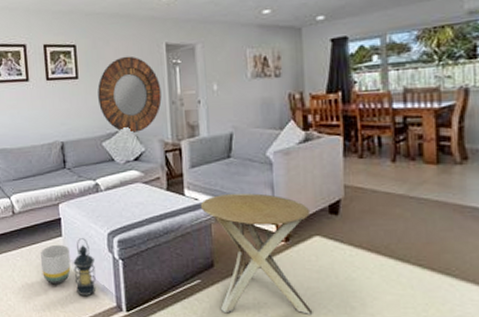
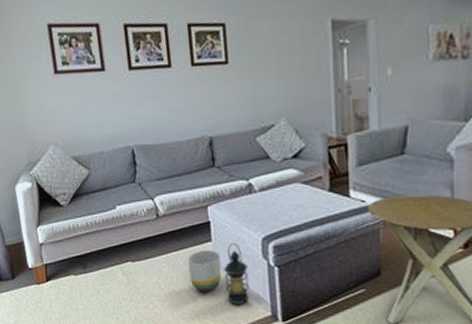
home mirror: present [97,56,162,132] -> none [250,35,326,126]

